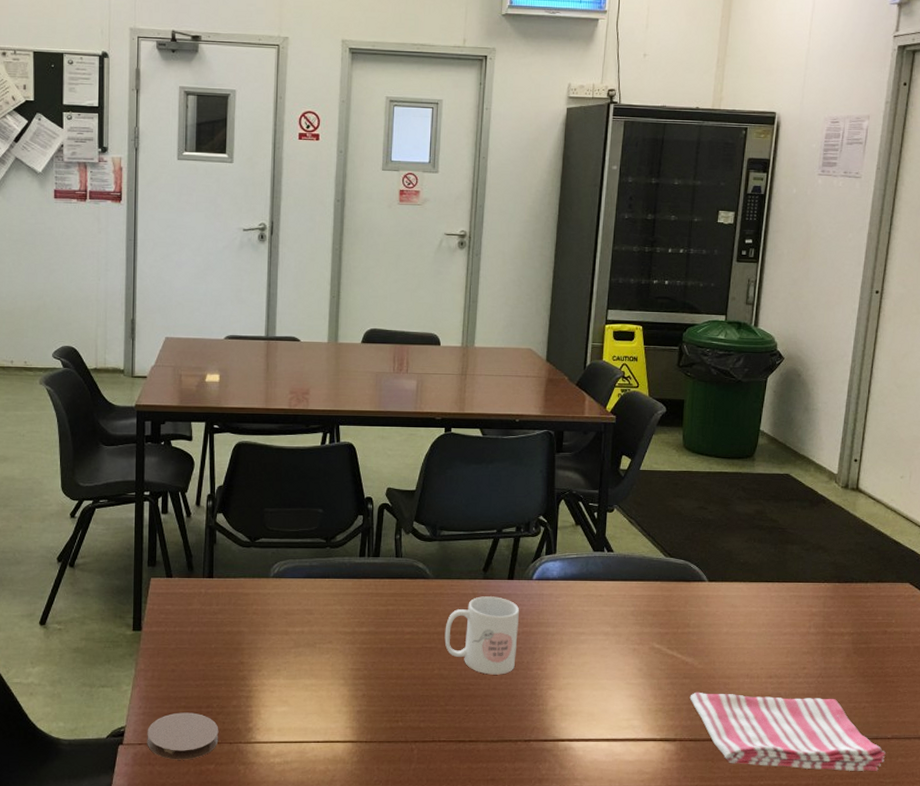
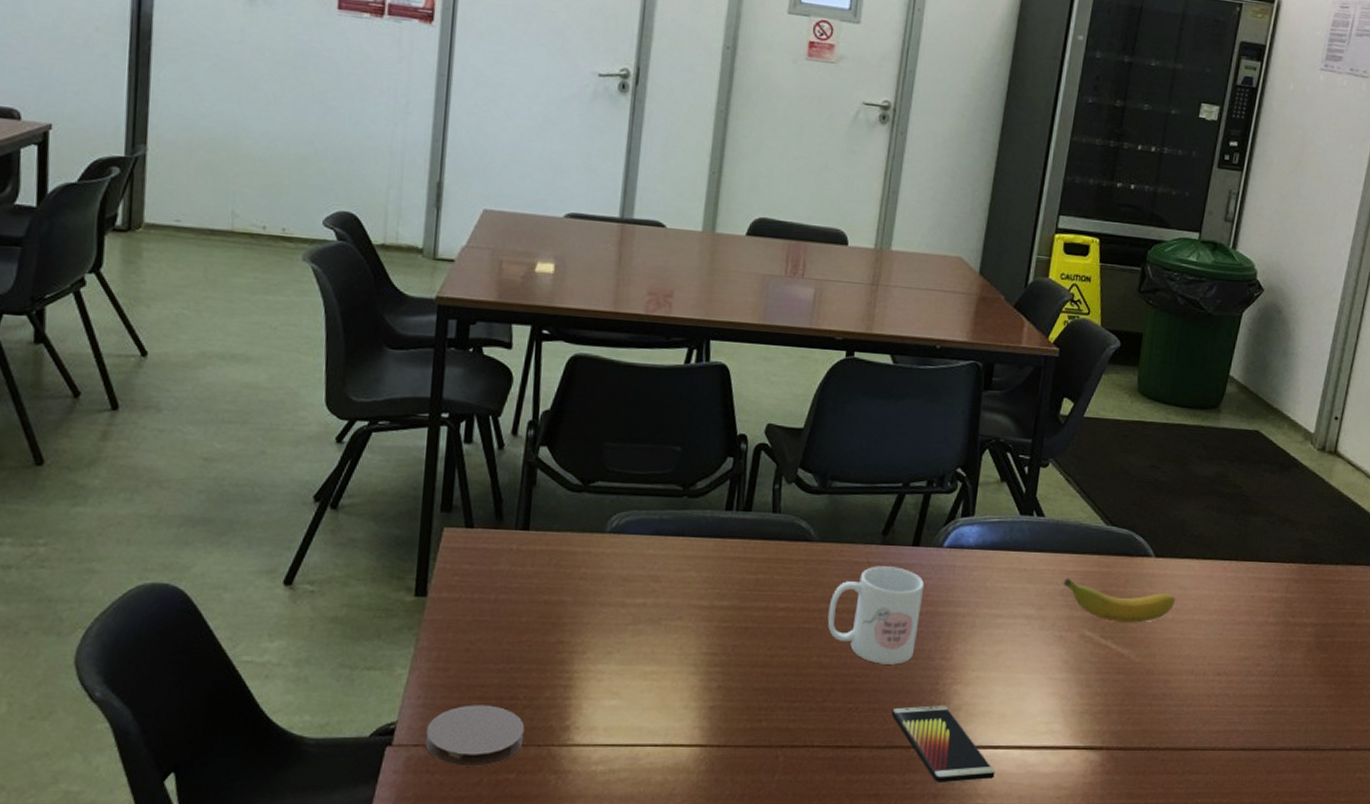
smartphone: none [501,707,588,770] -> present [891,705,995,784]
banana: none [633,600,729,636] -> present [1063,577,1176,623]
dish towel: present [689,692,886,771] -> none [1122,690,1343,788]

